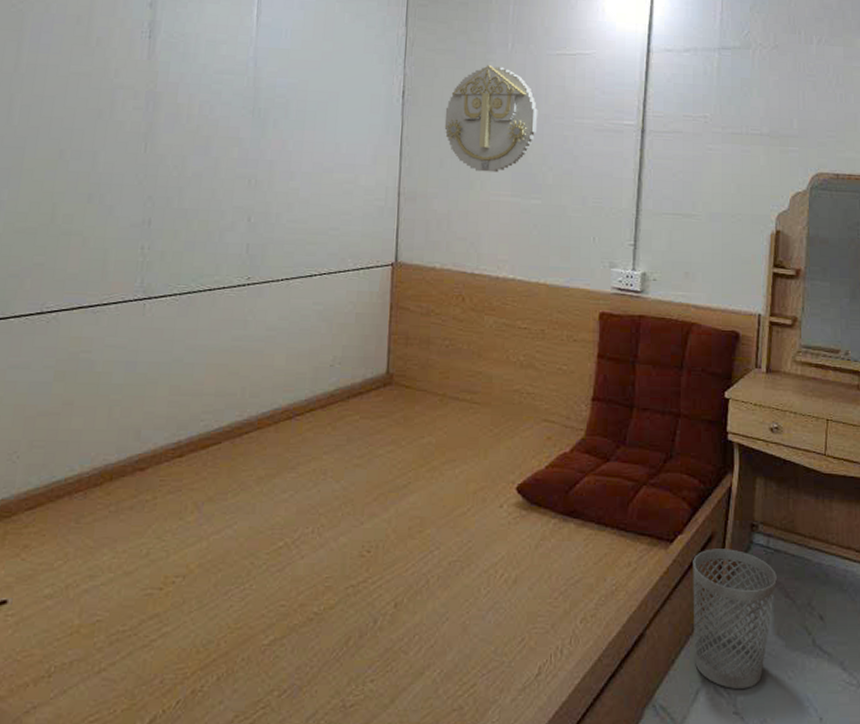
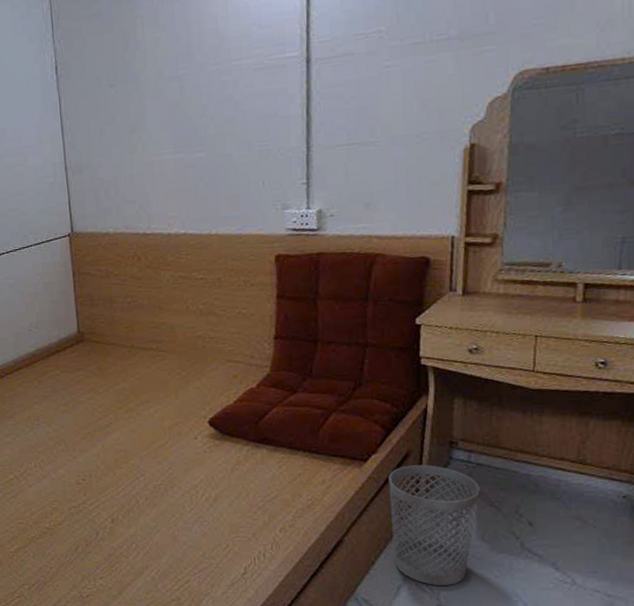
wall decoration: present [444,65,538,173] -> none [98,21,193,134]

